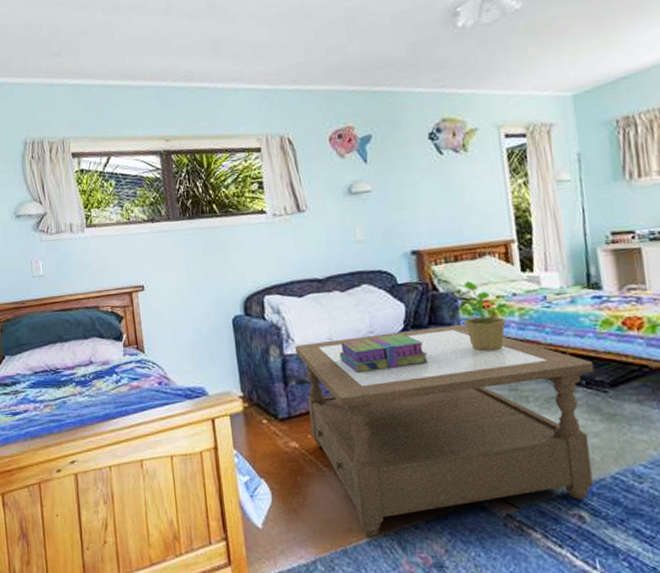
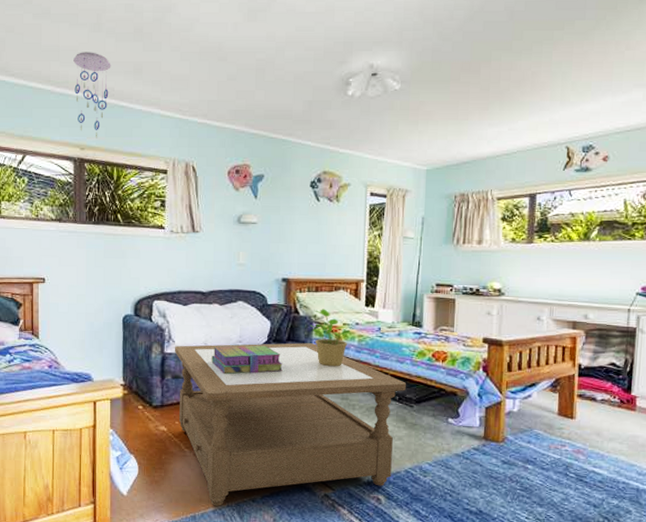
ceiling mobile: none [147,37,188,127] -> present [73,52,111,138]

